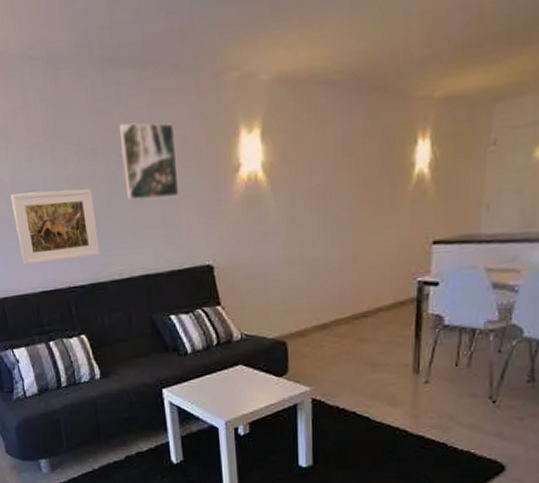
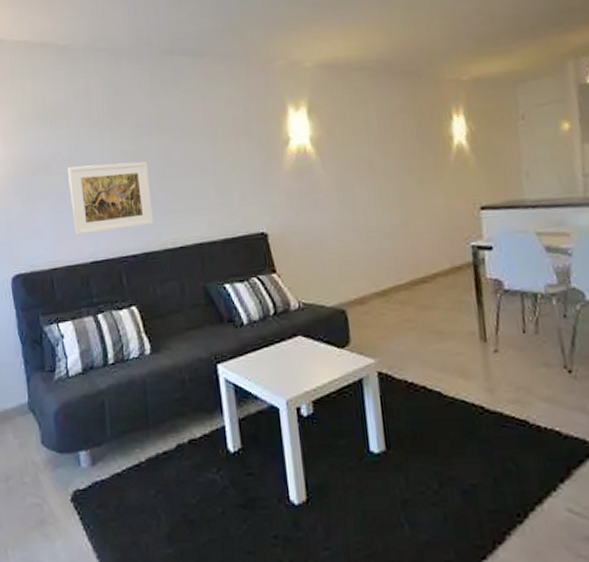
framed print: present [120,123,180,201] -> none [175,103,232,172]

